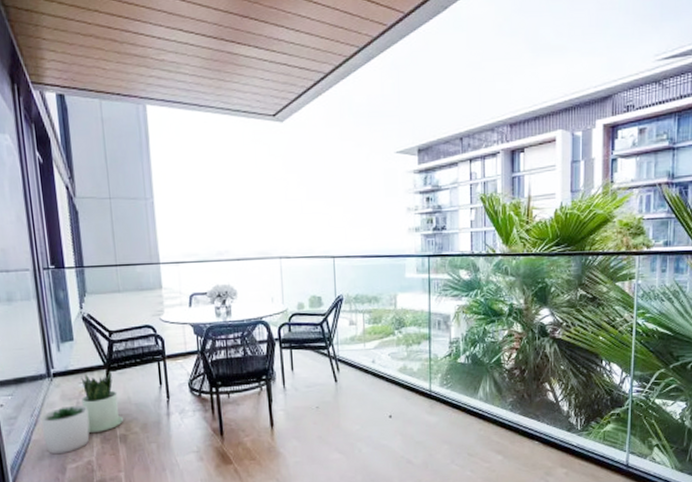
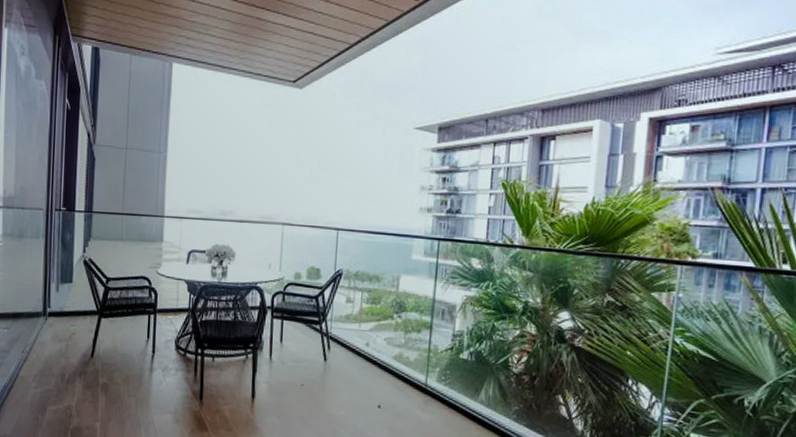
planter: present [40,405,90,455] -> none [30,347,76,395]
planter: present [80,370,124,434] -> none [71,317,108,378]

